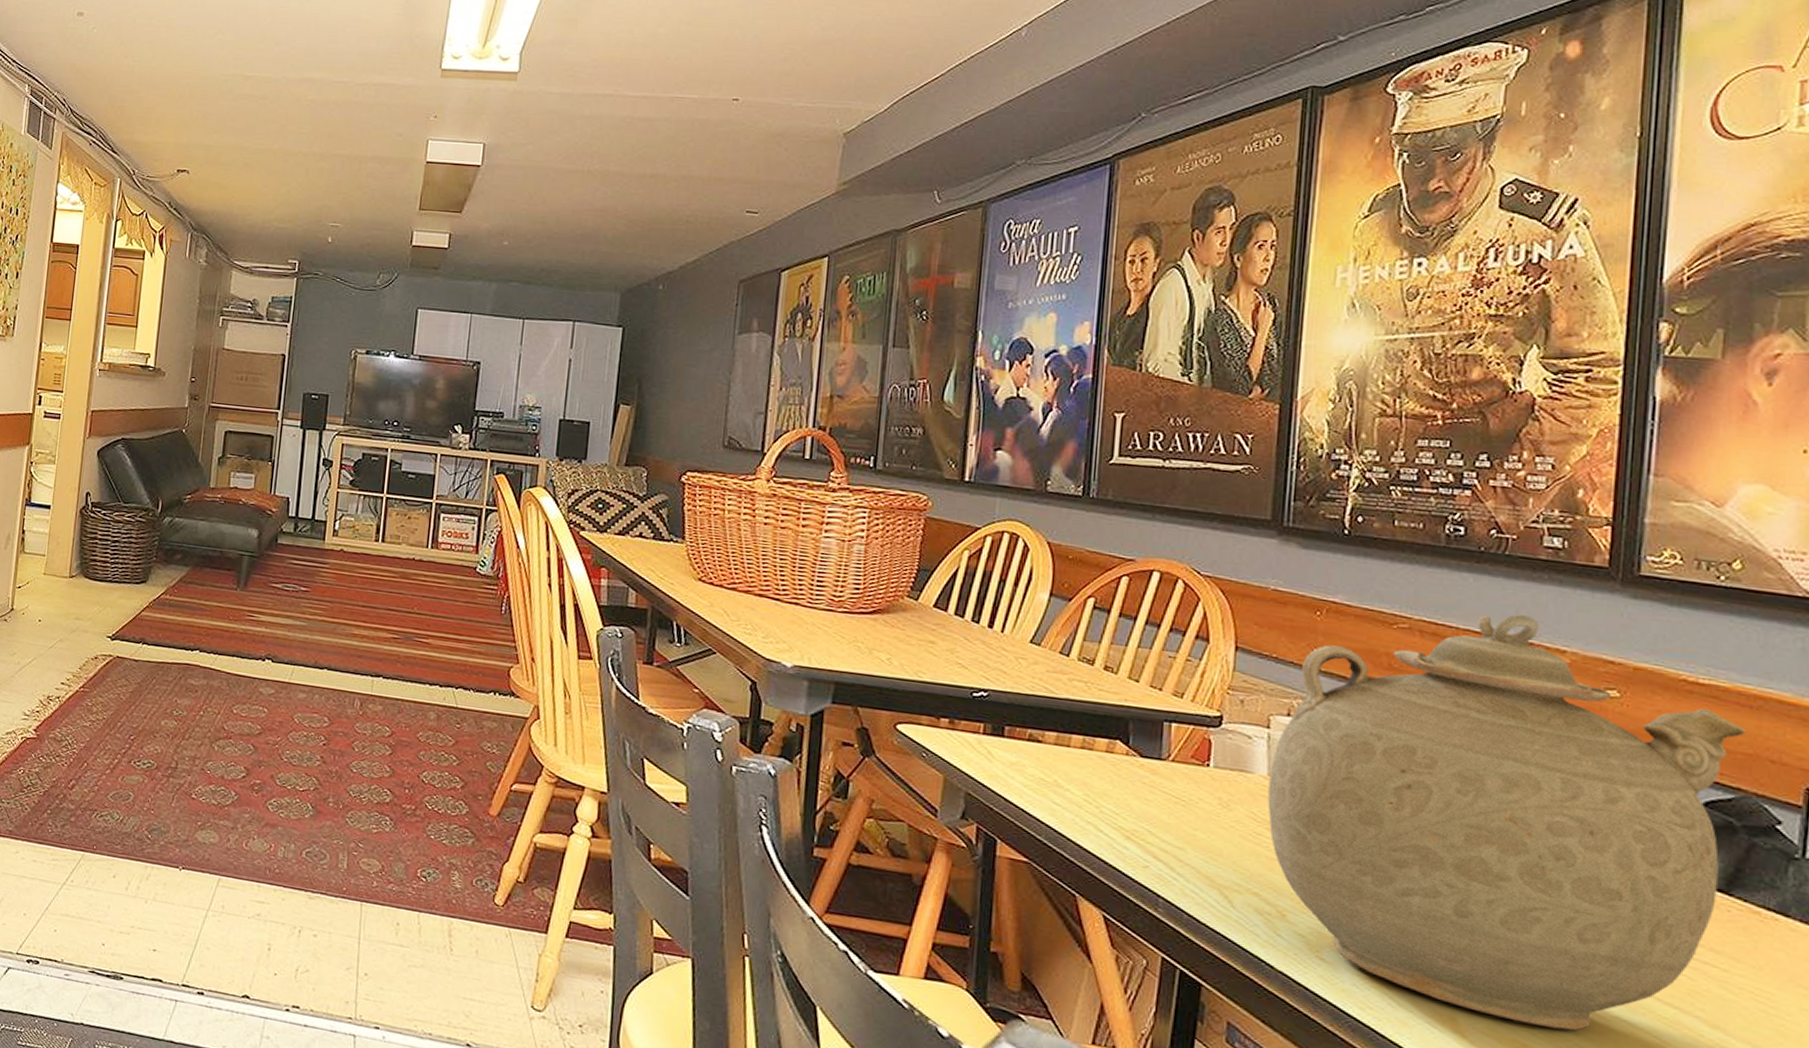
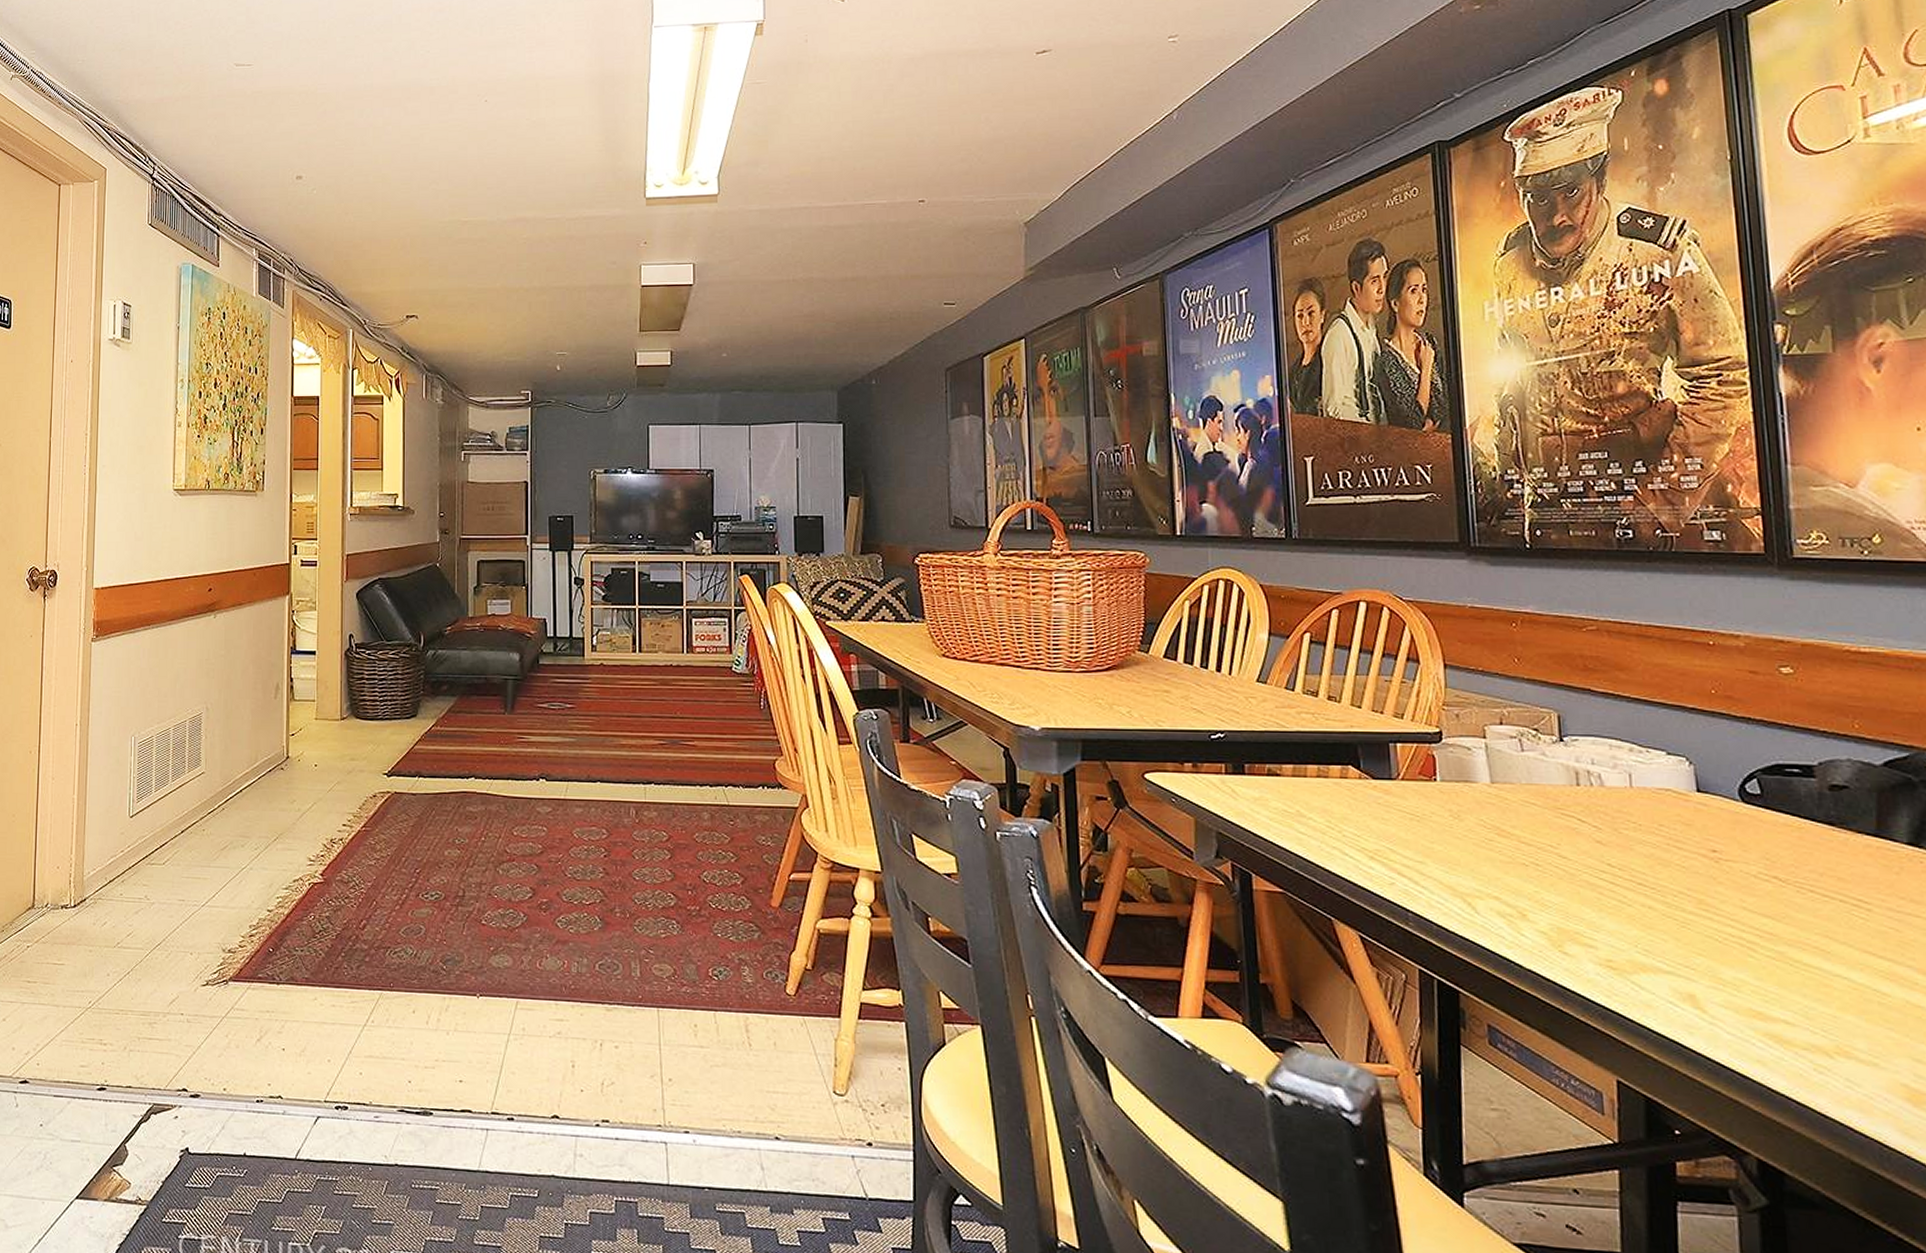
teapot: present [1267,614,1747,1031] -> none [1492,605,1910,994]

